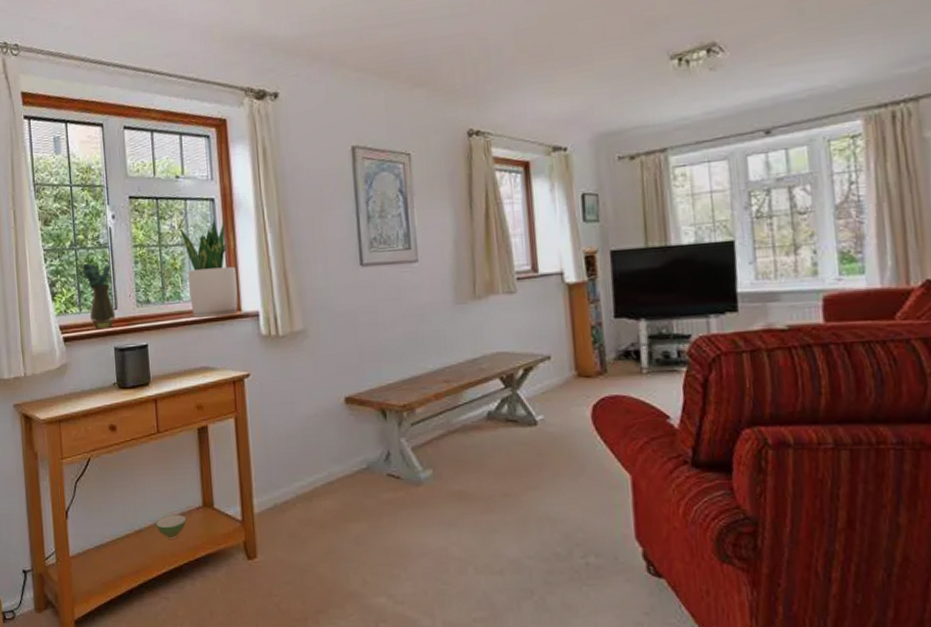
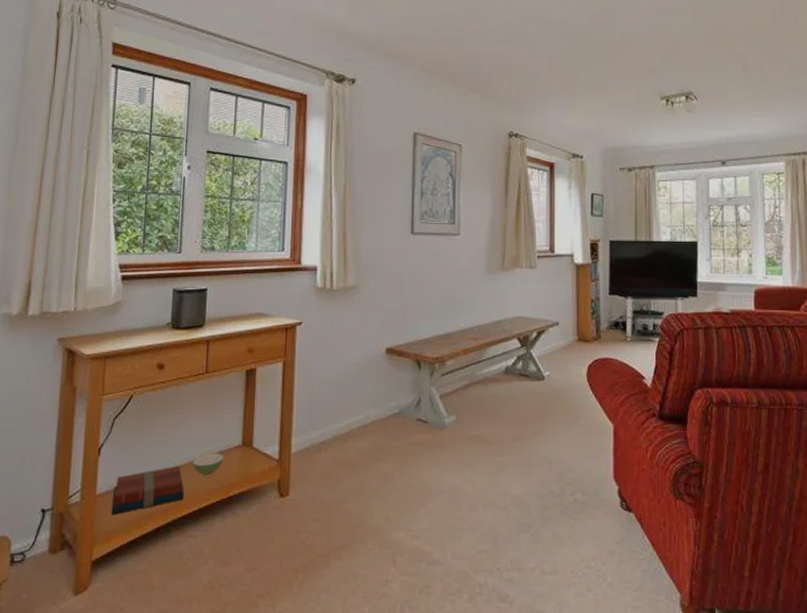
vase: present [79,259,116,330] -> none [148,203,180,271]
books: none [85,528,152,577] -> present [111,466,184,515]
planter: present [180,220,238,318] -> none [252,182,300,268]

